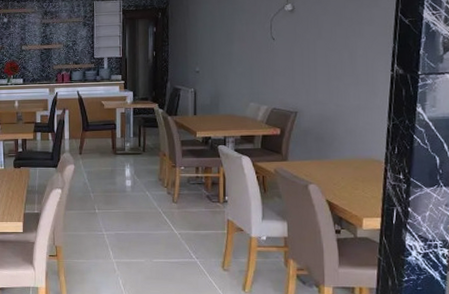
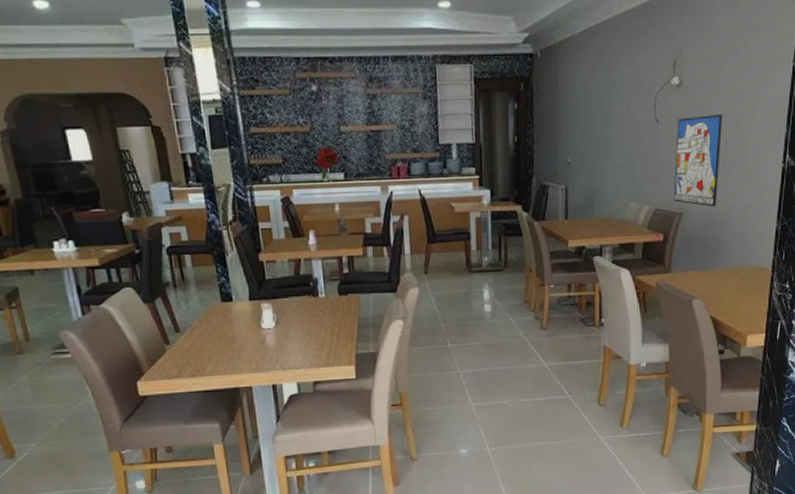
wall art: none [289,33,333,107] -> present [673,115,723,207]

